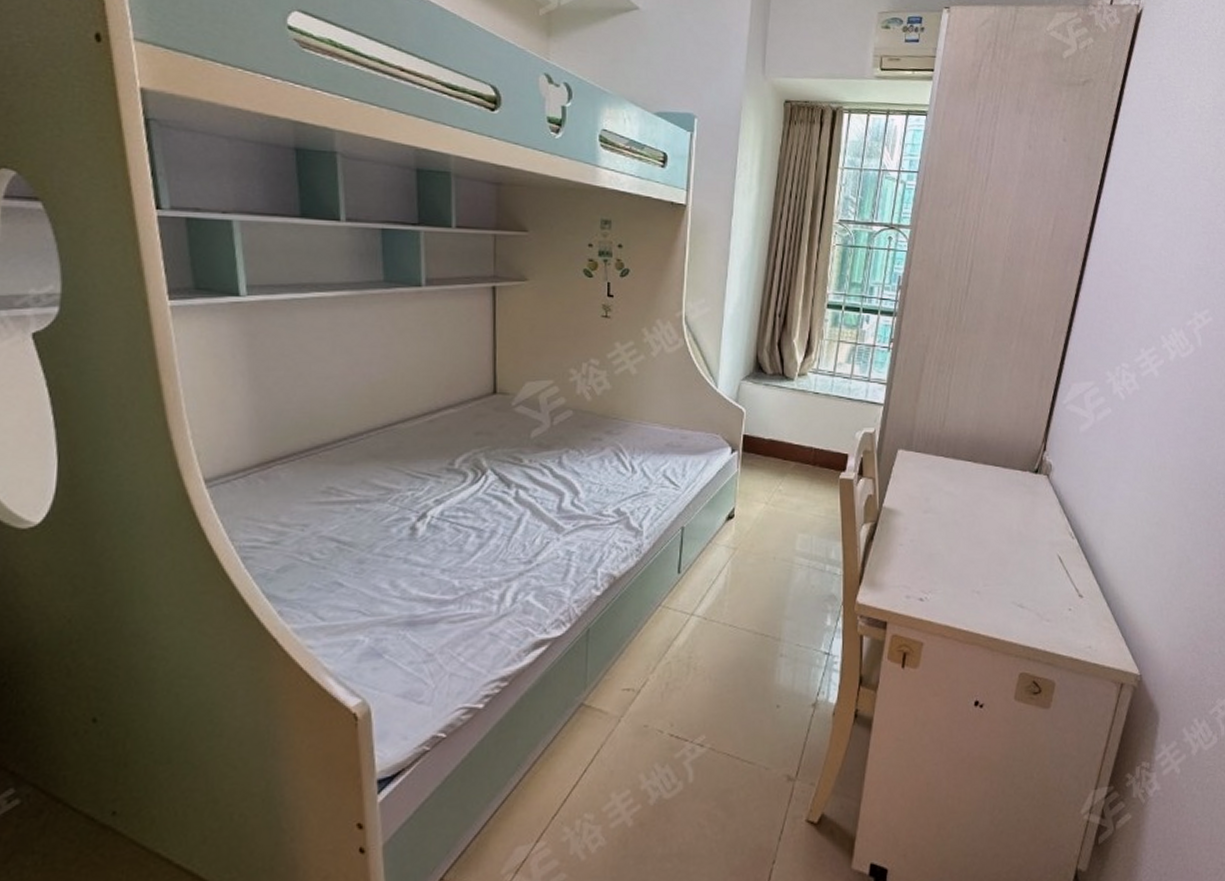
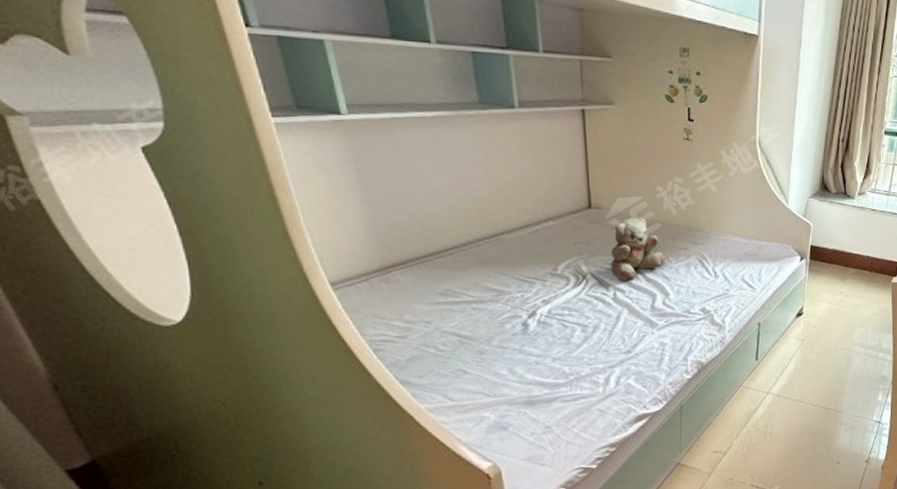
teddy bear: none [514,403,576,478] -> present [611,217,665,282]

